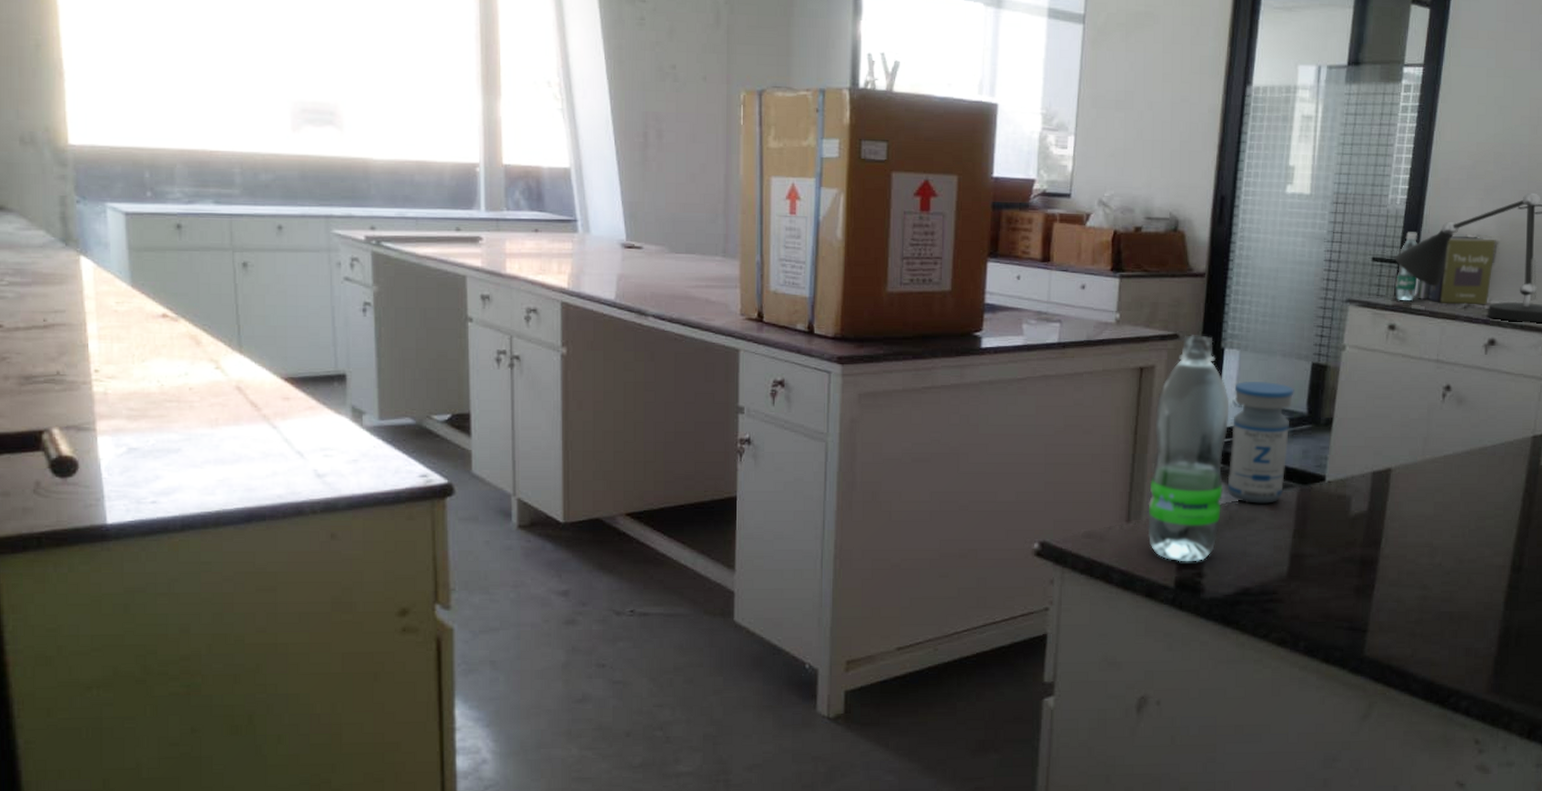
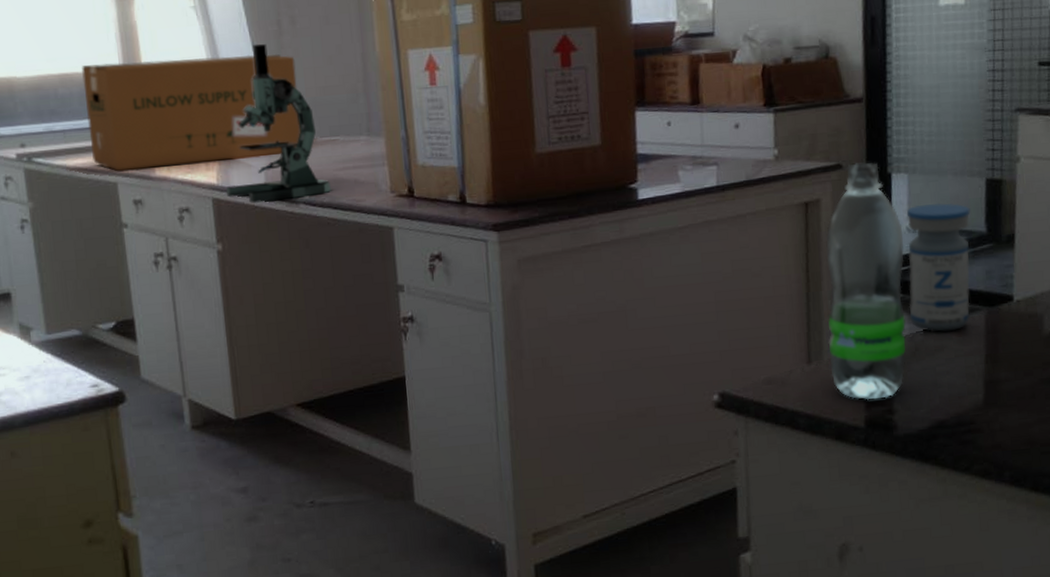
box: none [441,155,658,266] -> present [82,53,300,171]
microscope: none [577,153,681,311] -> present [226,44,331,203]

